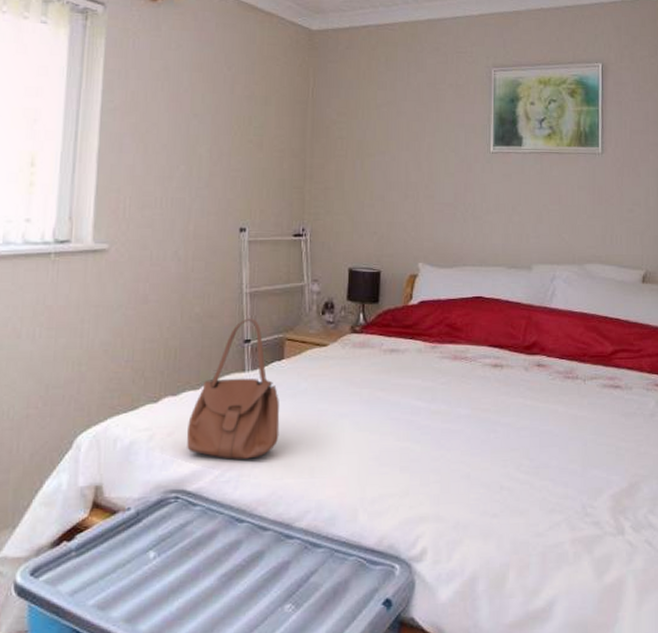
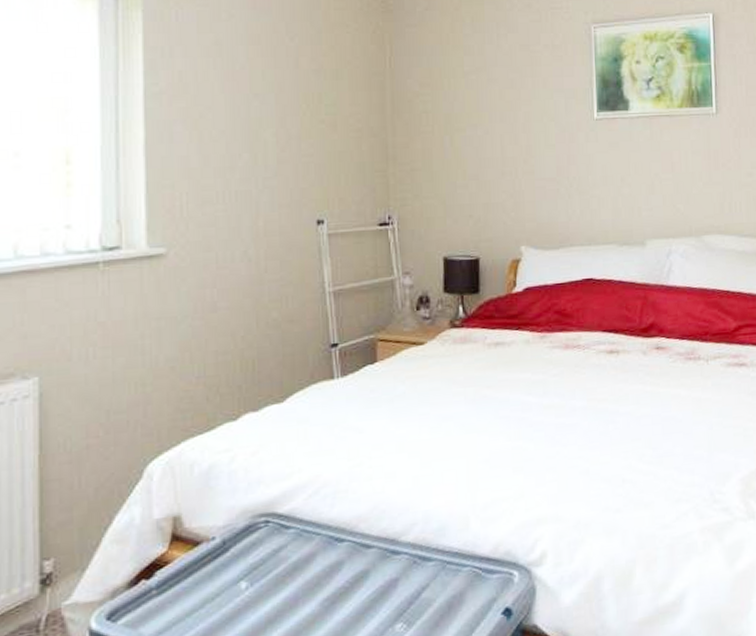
handbag: present [186,318,280,459] -> none [272,319,377,476]

